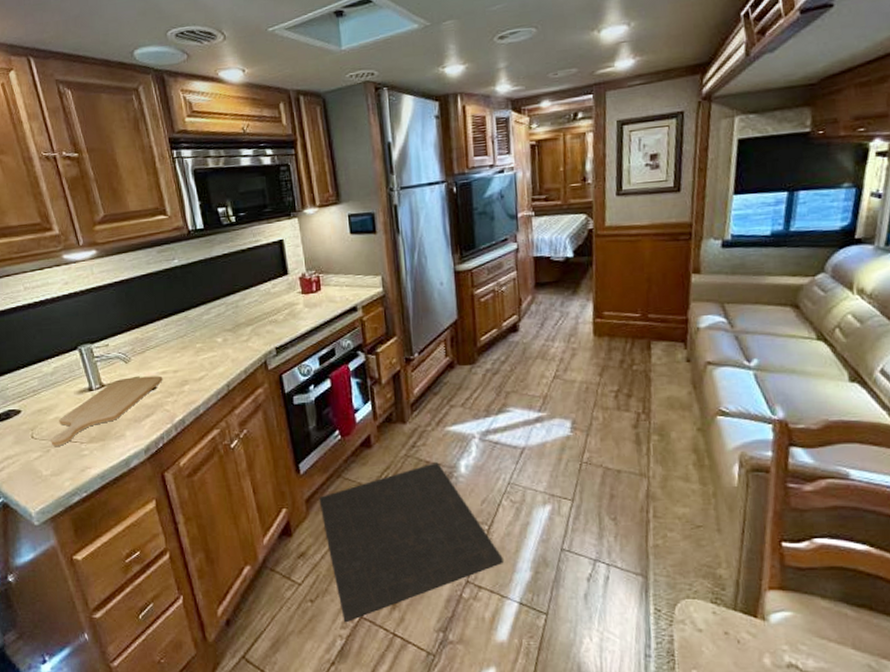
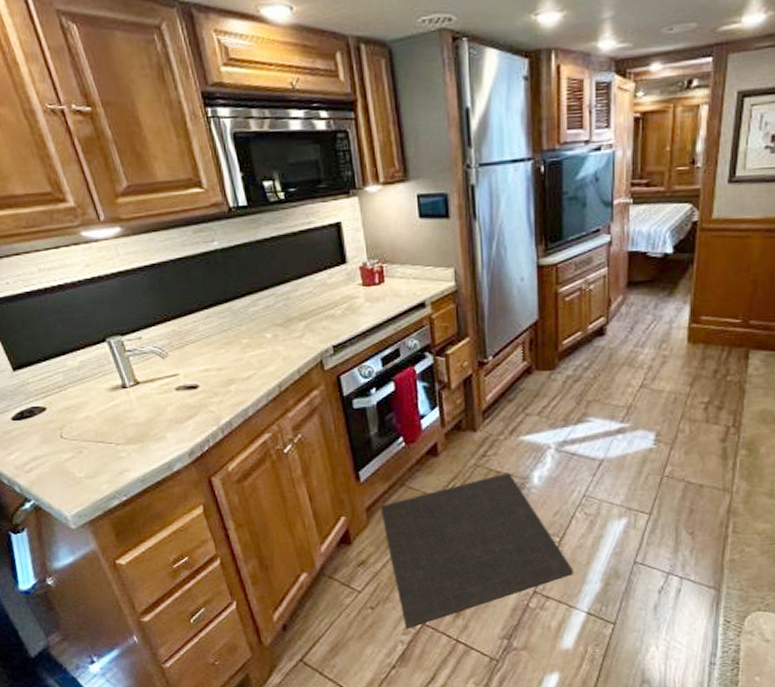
chopping board: present [51,375,163,446] -> none [82,373,206,447]

